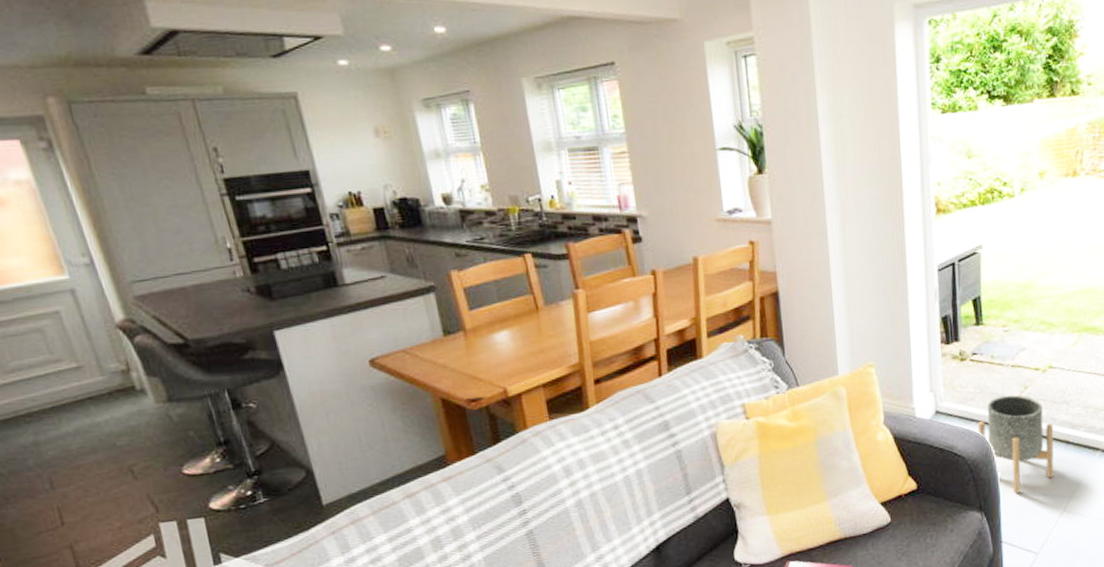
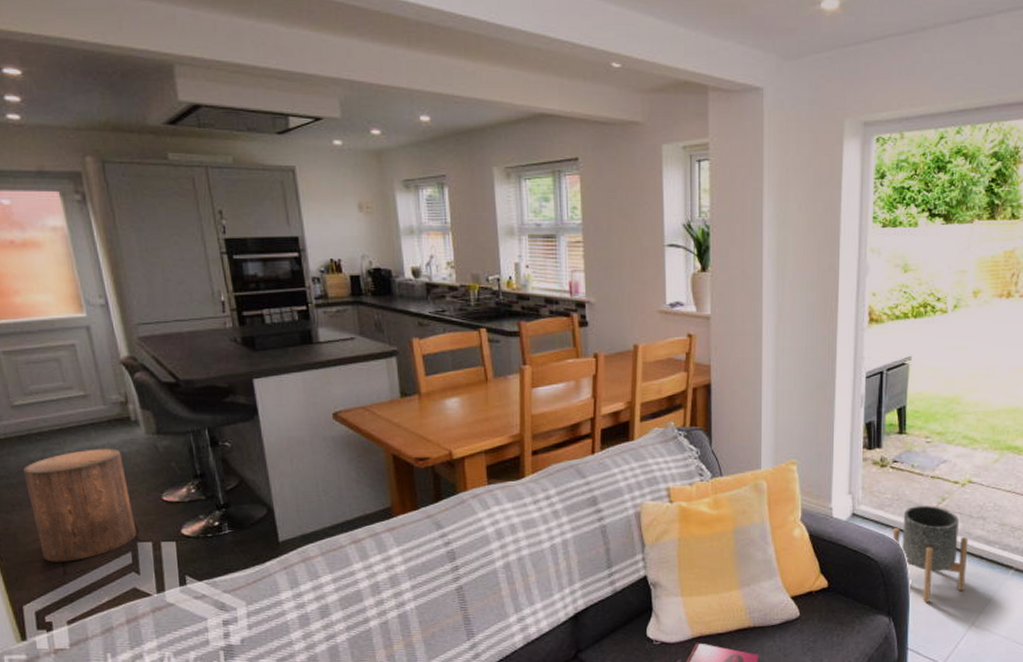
stool: none [13,422,158,556] -> present [23,448,137,562]

